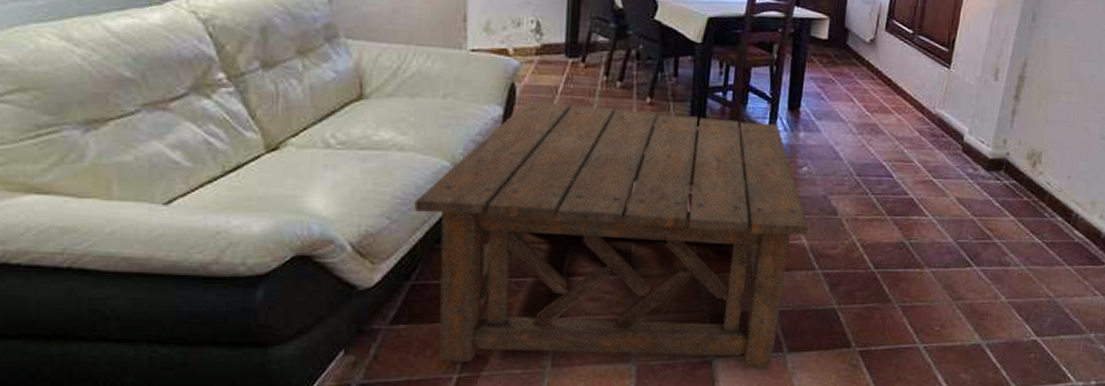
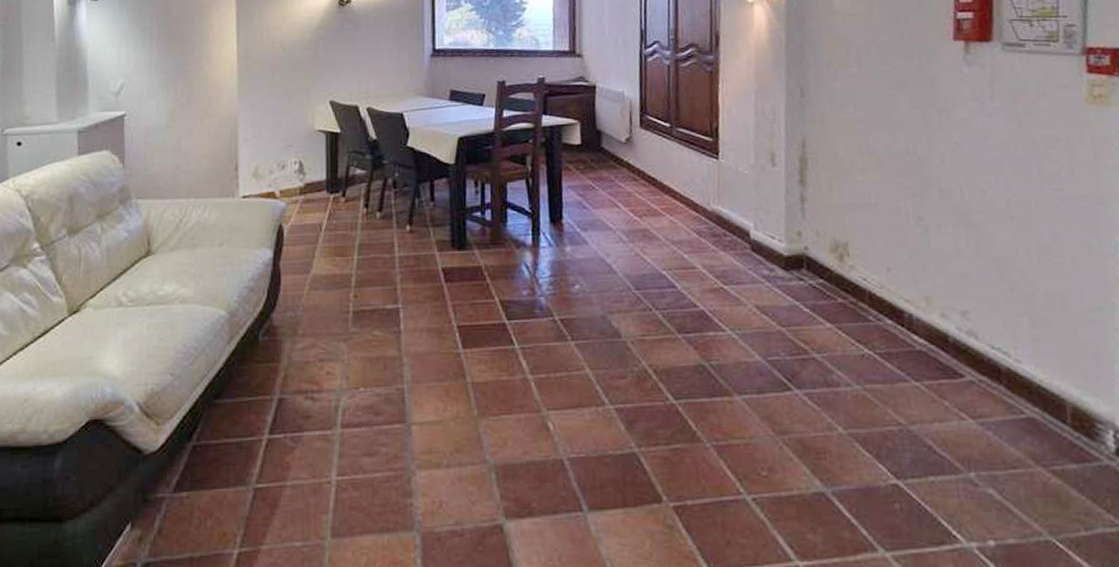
coffee table: present [414,100,810,368] -> none [195,240,592,534]

